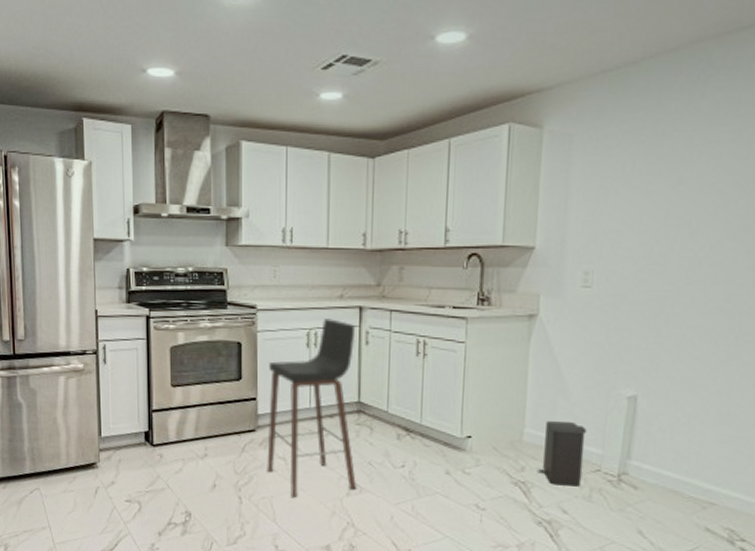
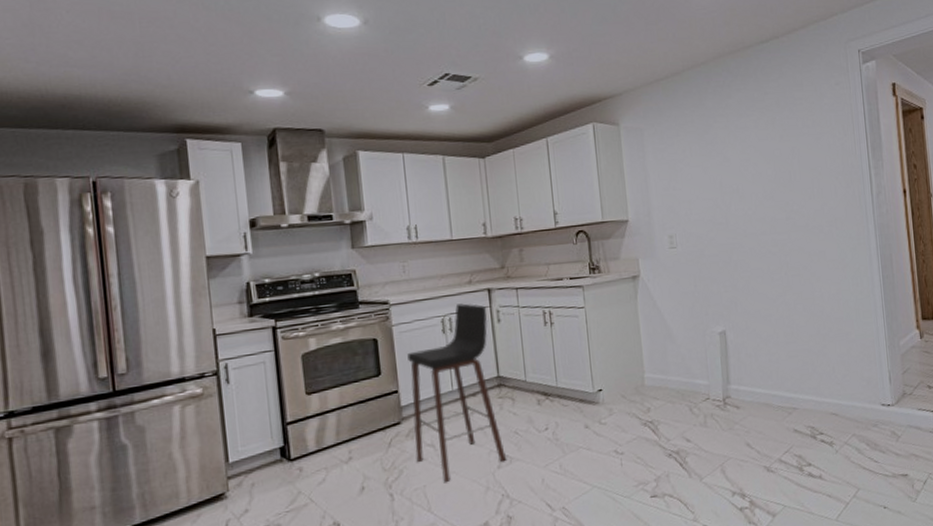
pedal bin: present [536,421,588,487] -> none [660,361,697,419]

